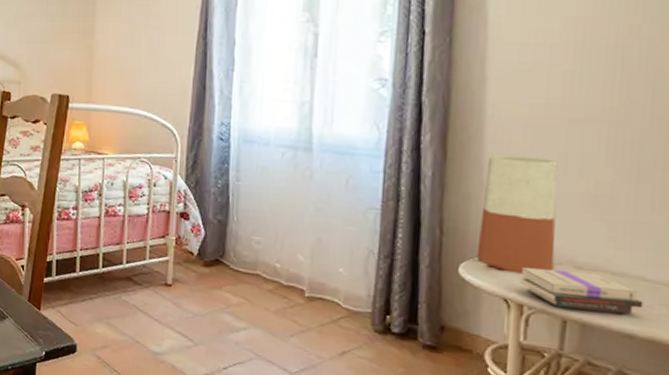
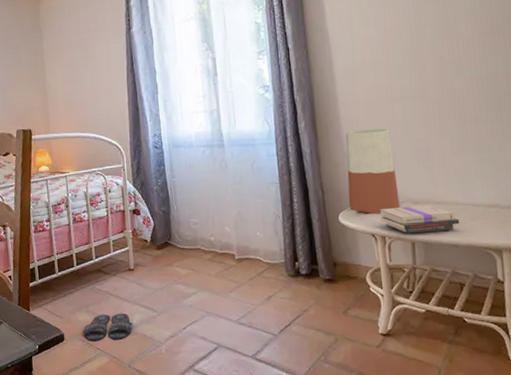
slippers: none [100,330,161,365] -> present [83,313,133,342]

